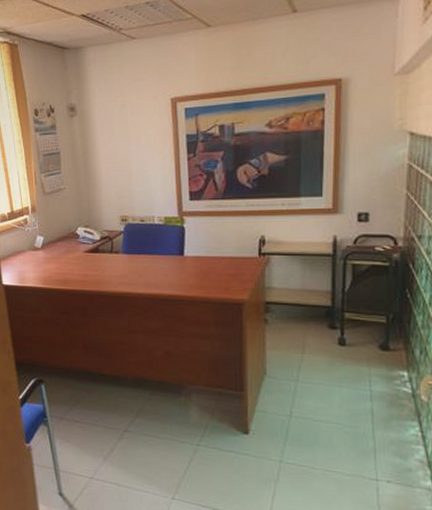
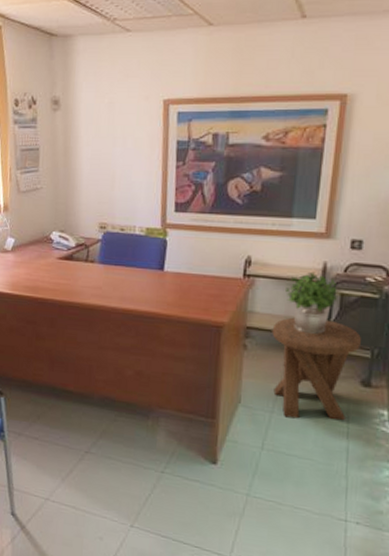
music stool: none [290,290,377,386] -> present [272,317,362,421]
potted plant: none [300,246,349,304] -> present [286,271,337,334]

